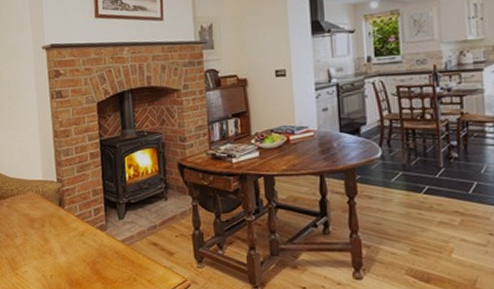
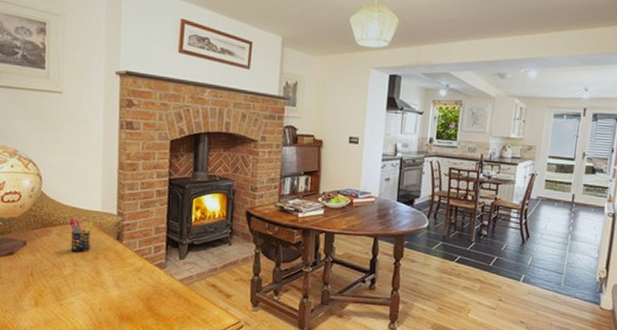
pen holder: none [16,189,37,222] -> present [70,218,93,253]

